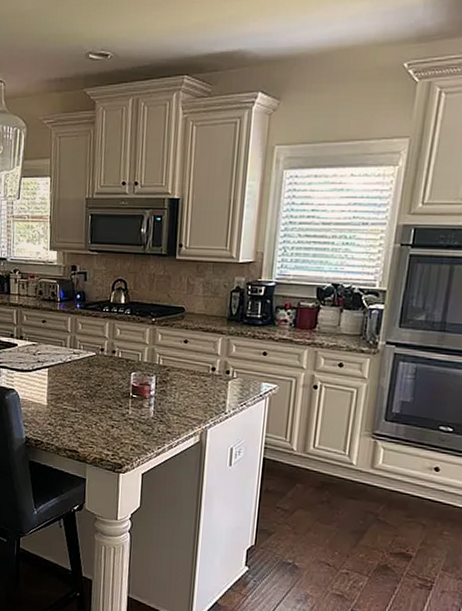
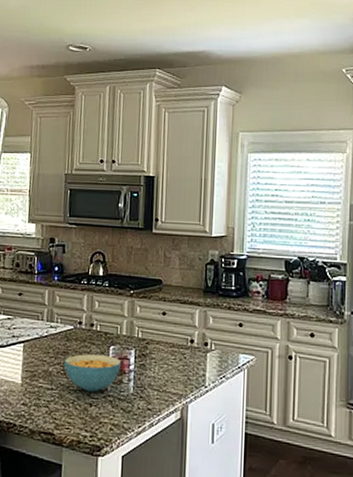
cereal bowl: none [87,379,143,415] -> present [64,354,122,392]

